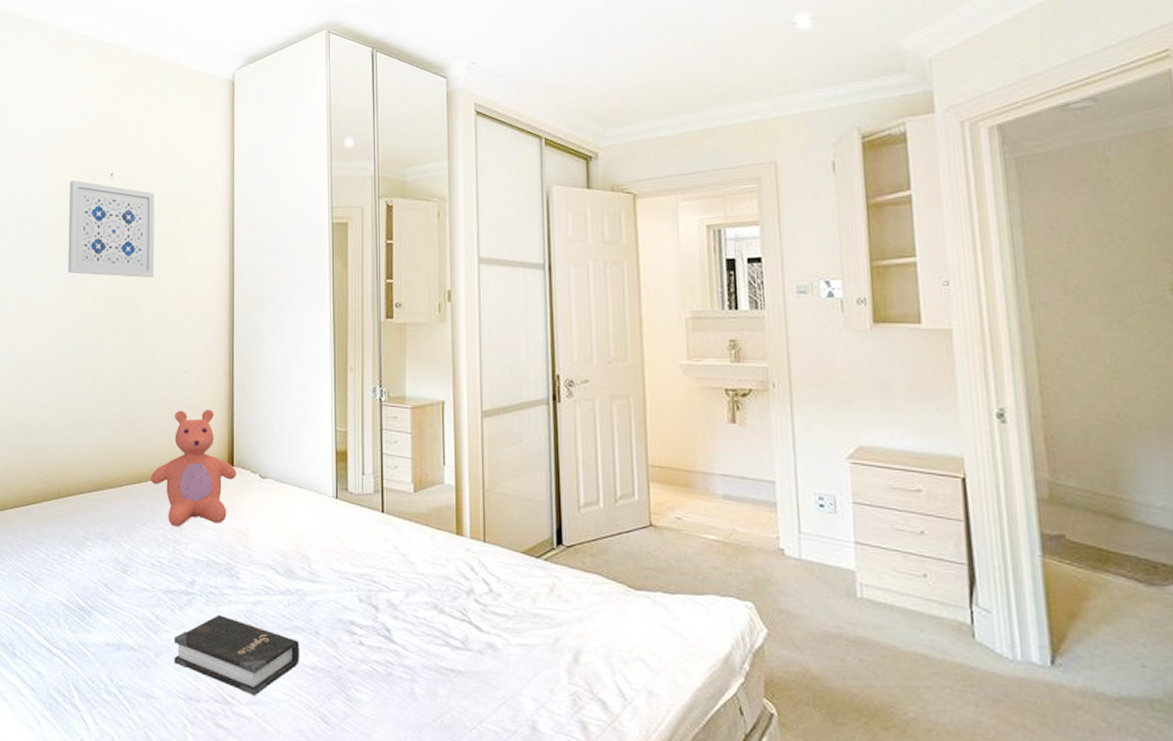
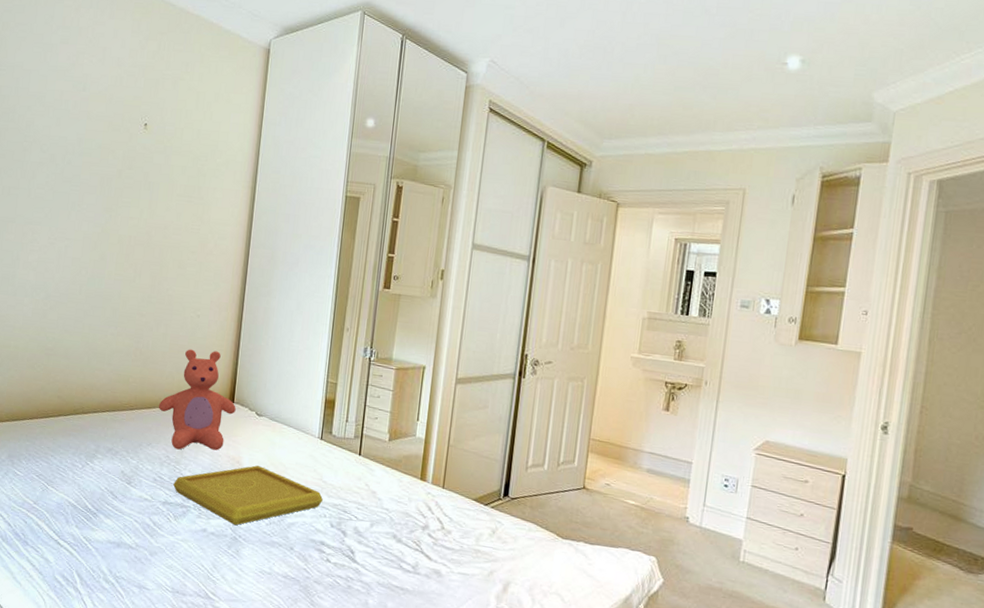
wall art: present [67,180,155,278] -> none [97,125,185,227]
hardback book: present [173,614,299,697] -> none [166,526,276,595]
serving tray: none [175,537,346,611] -> present [173,465,323,526]

